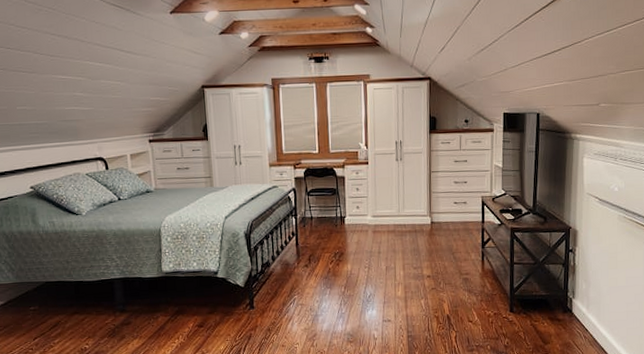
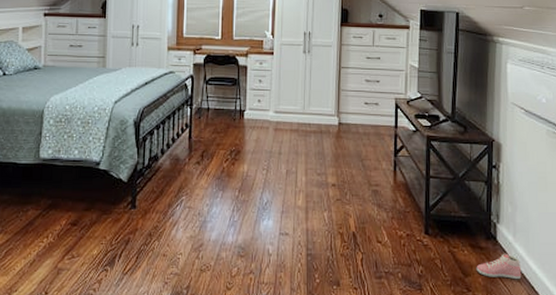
sneaker: none [554,322,594,344] -> present [476,253,522,280]

